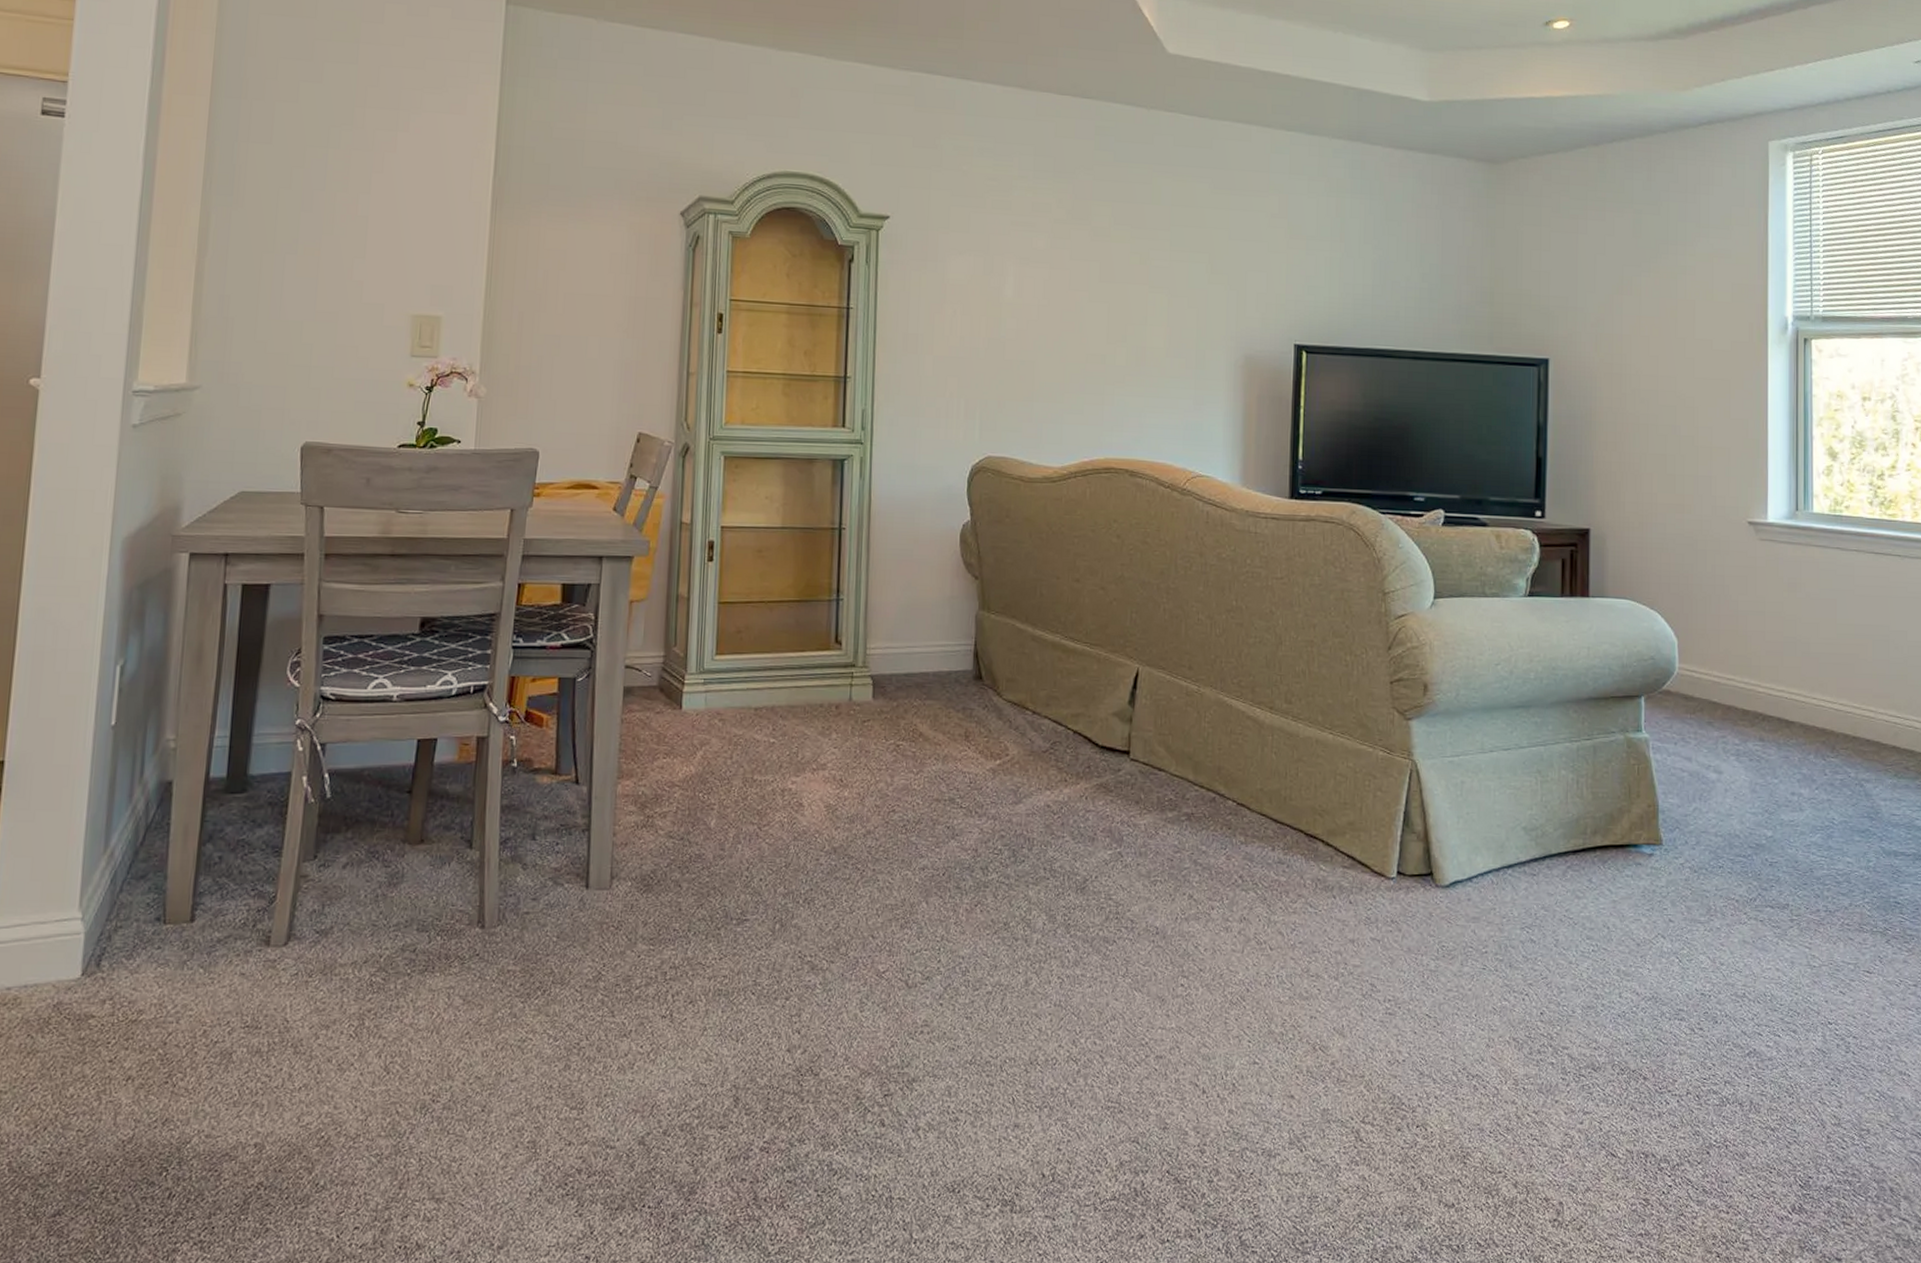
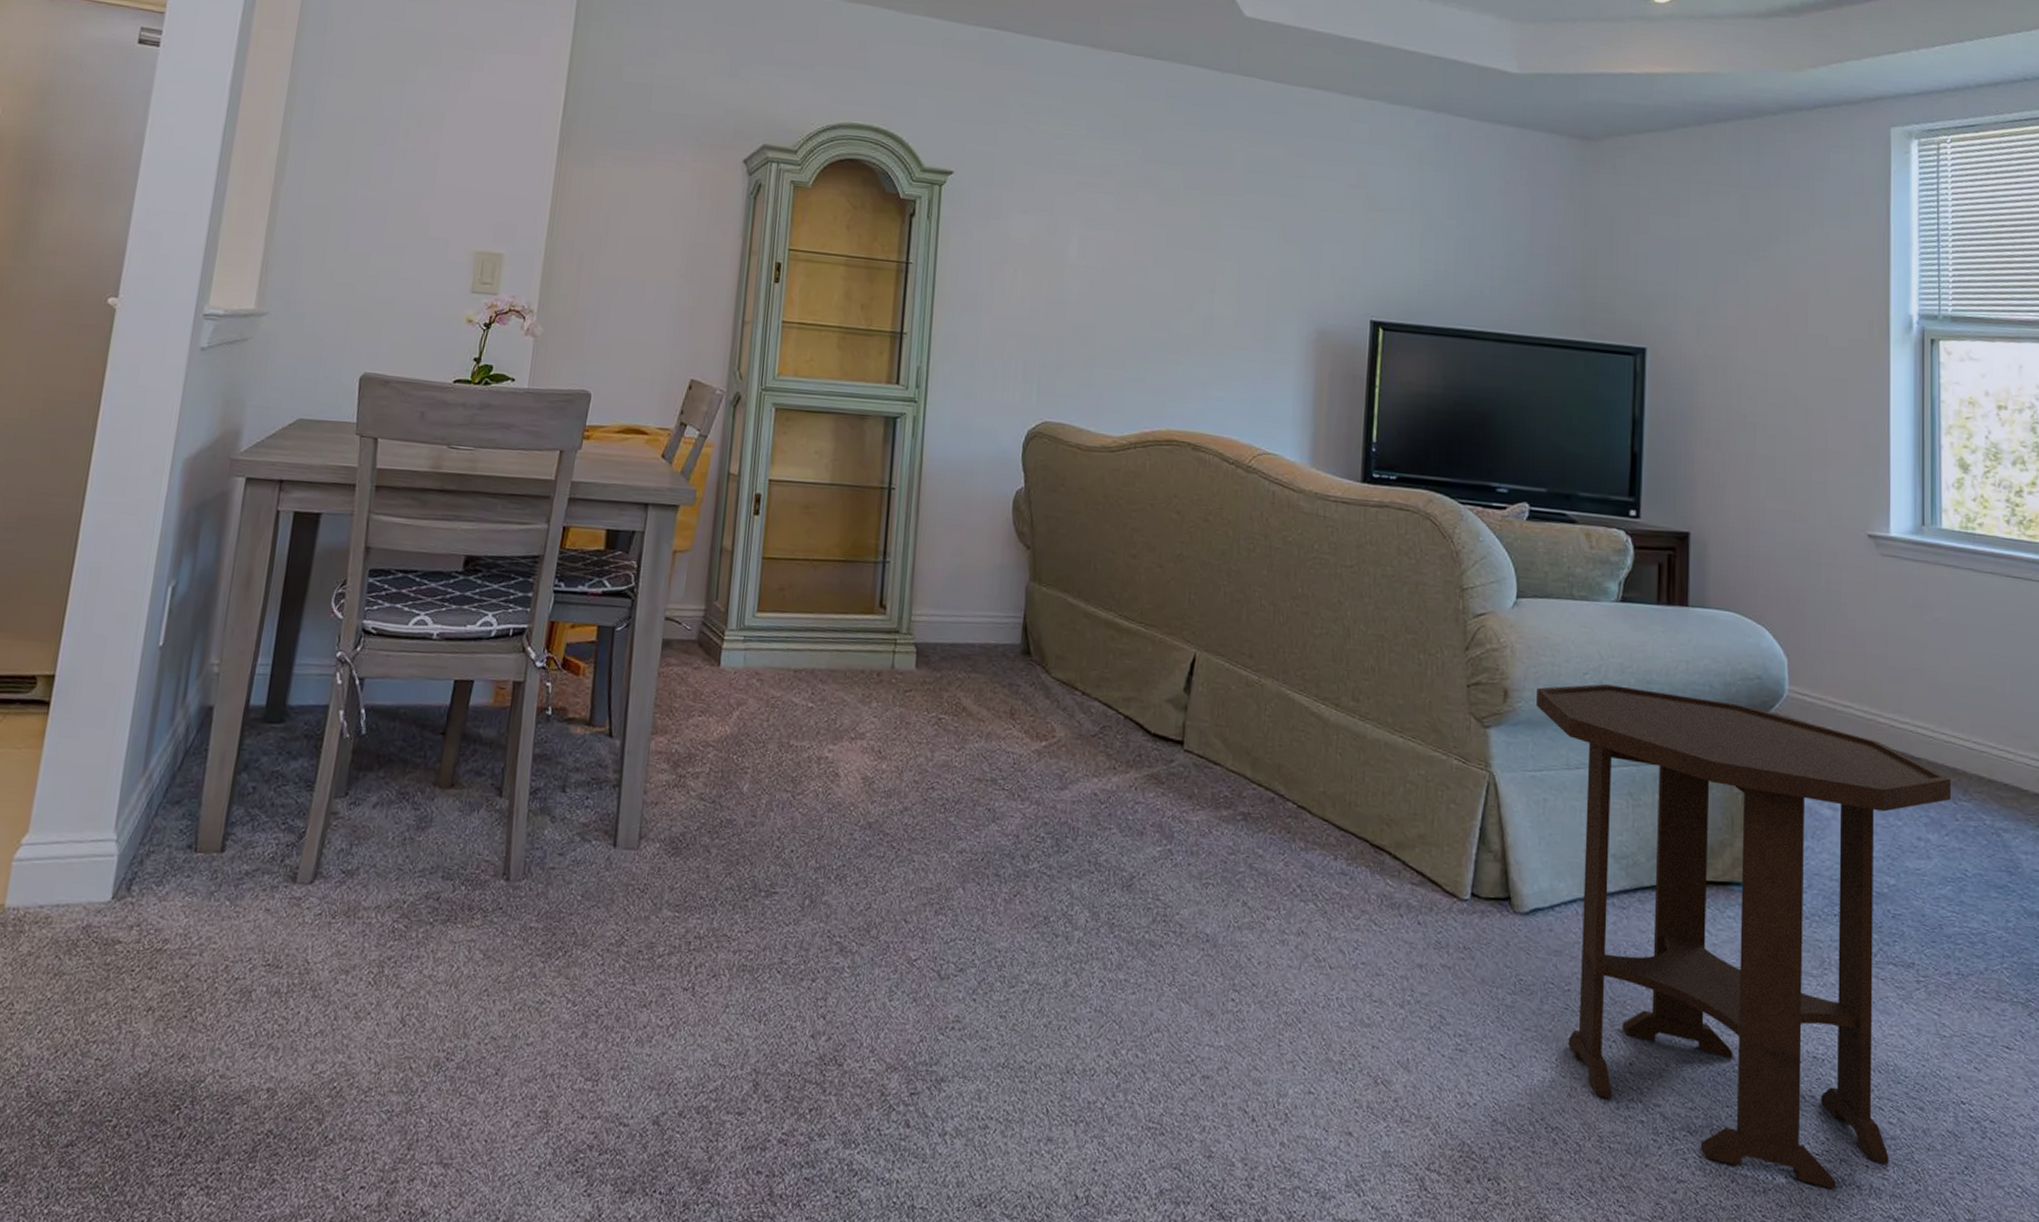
side table: none [1453,673,1821,1107] -> present [1536,684,1952,1189]

